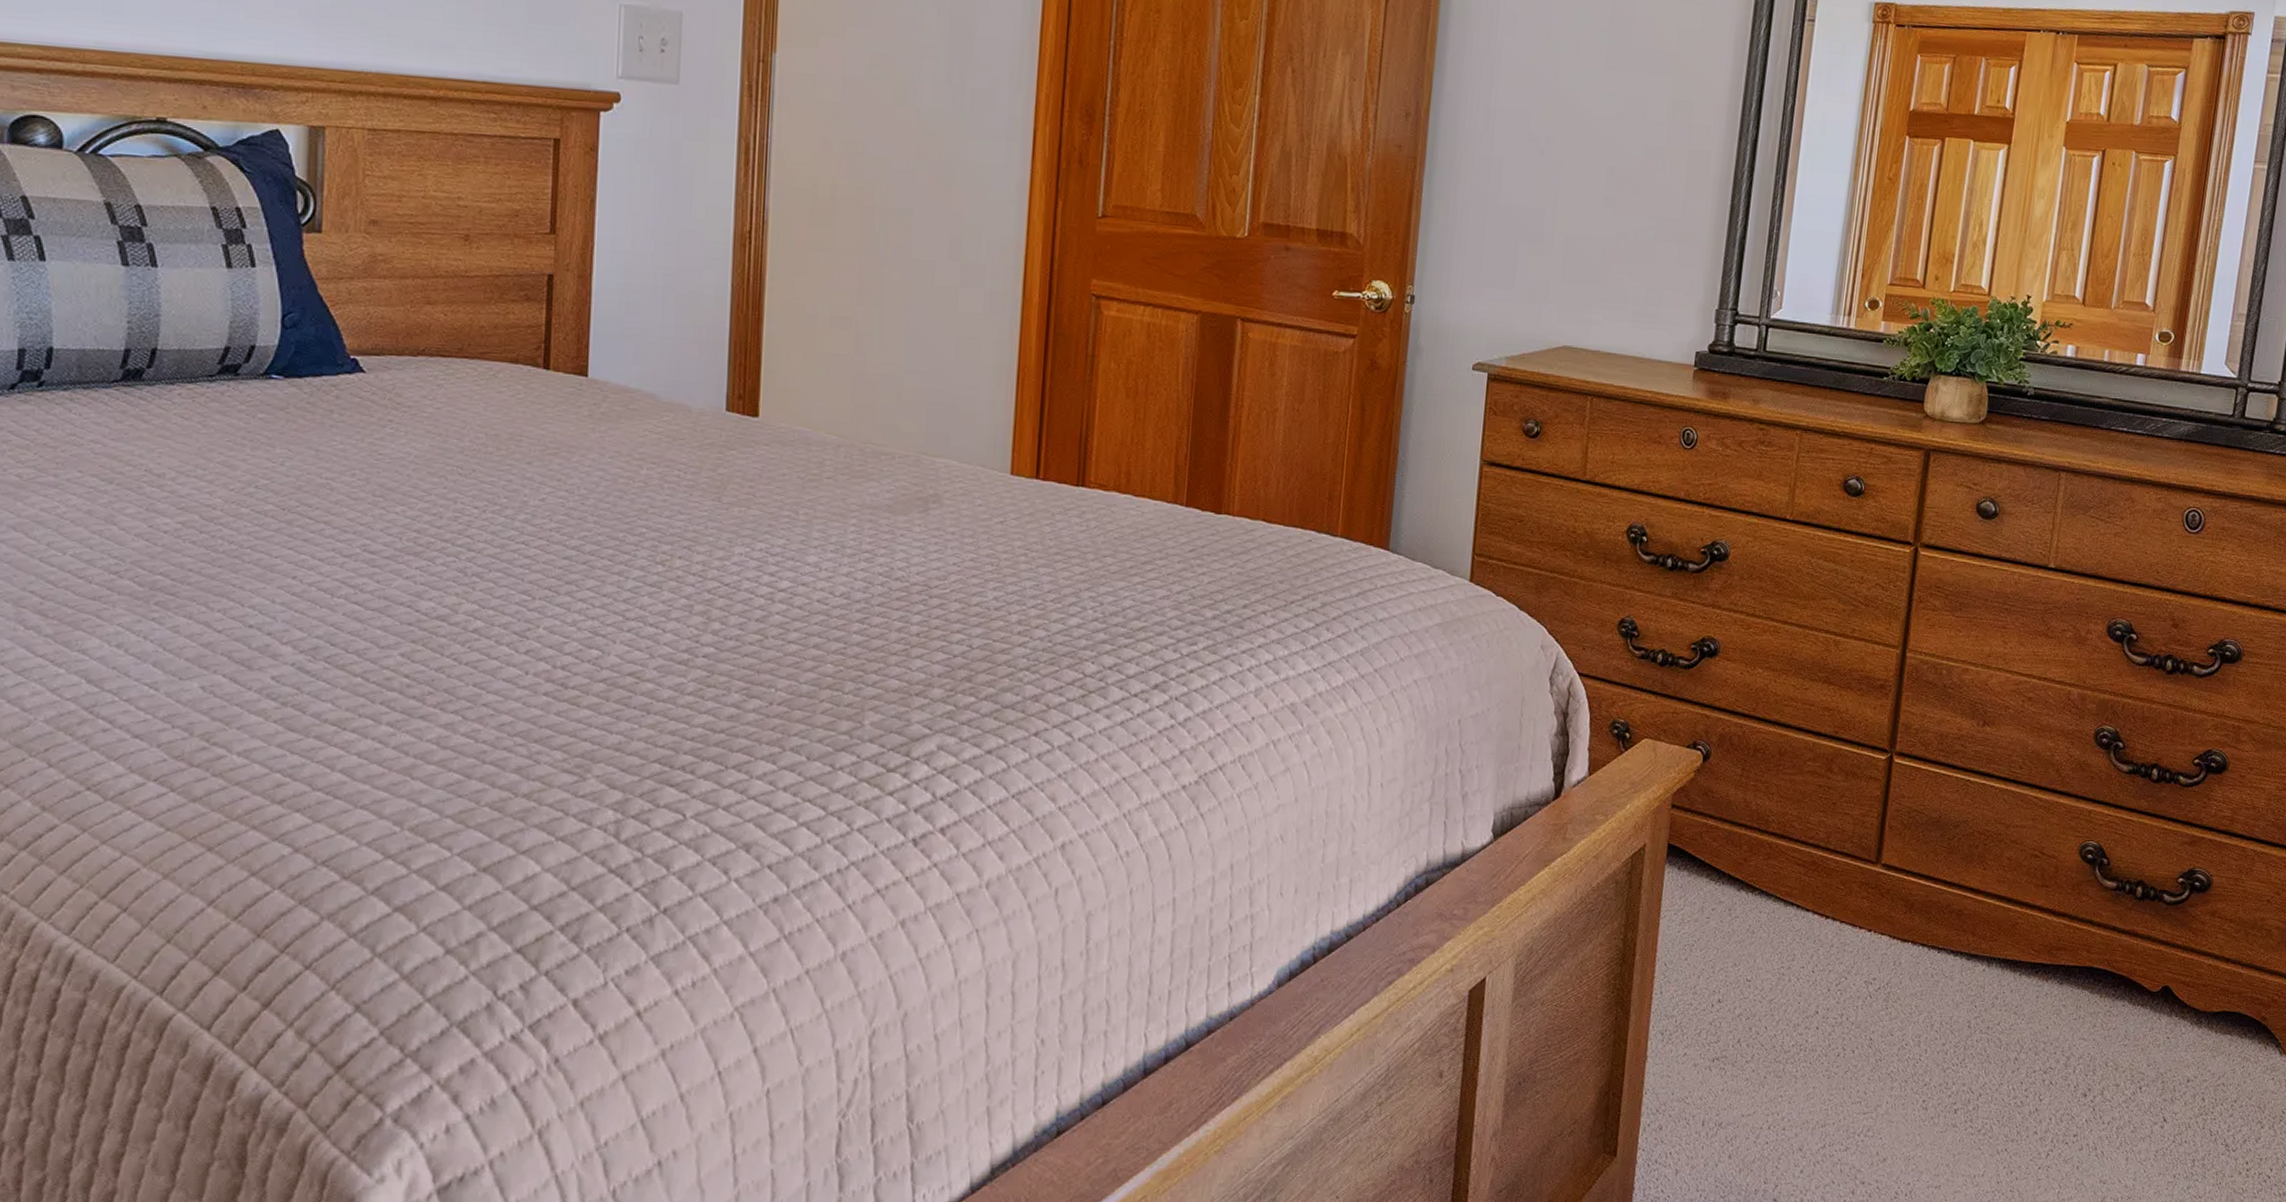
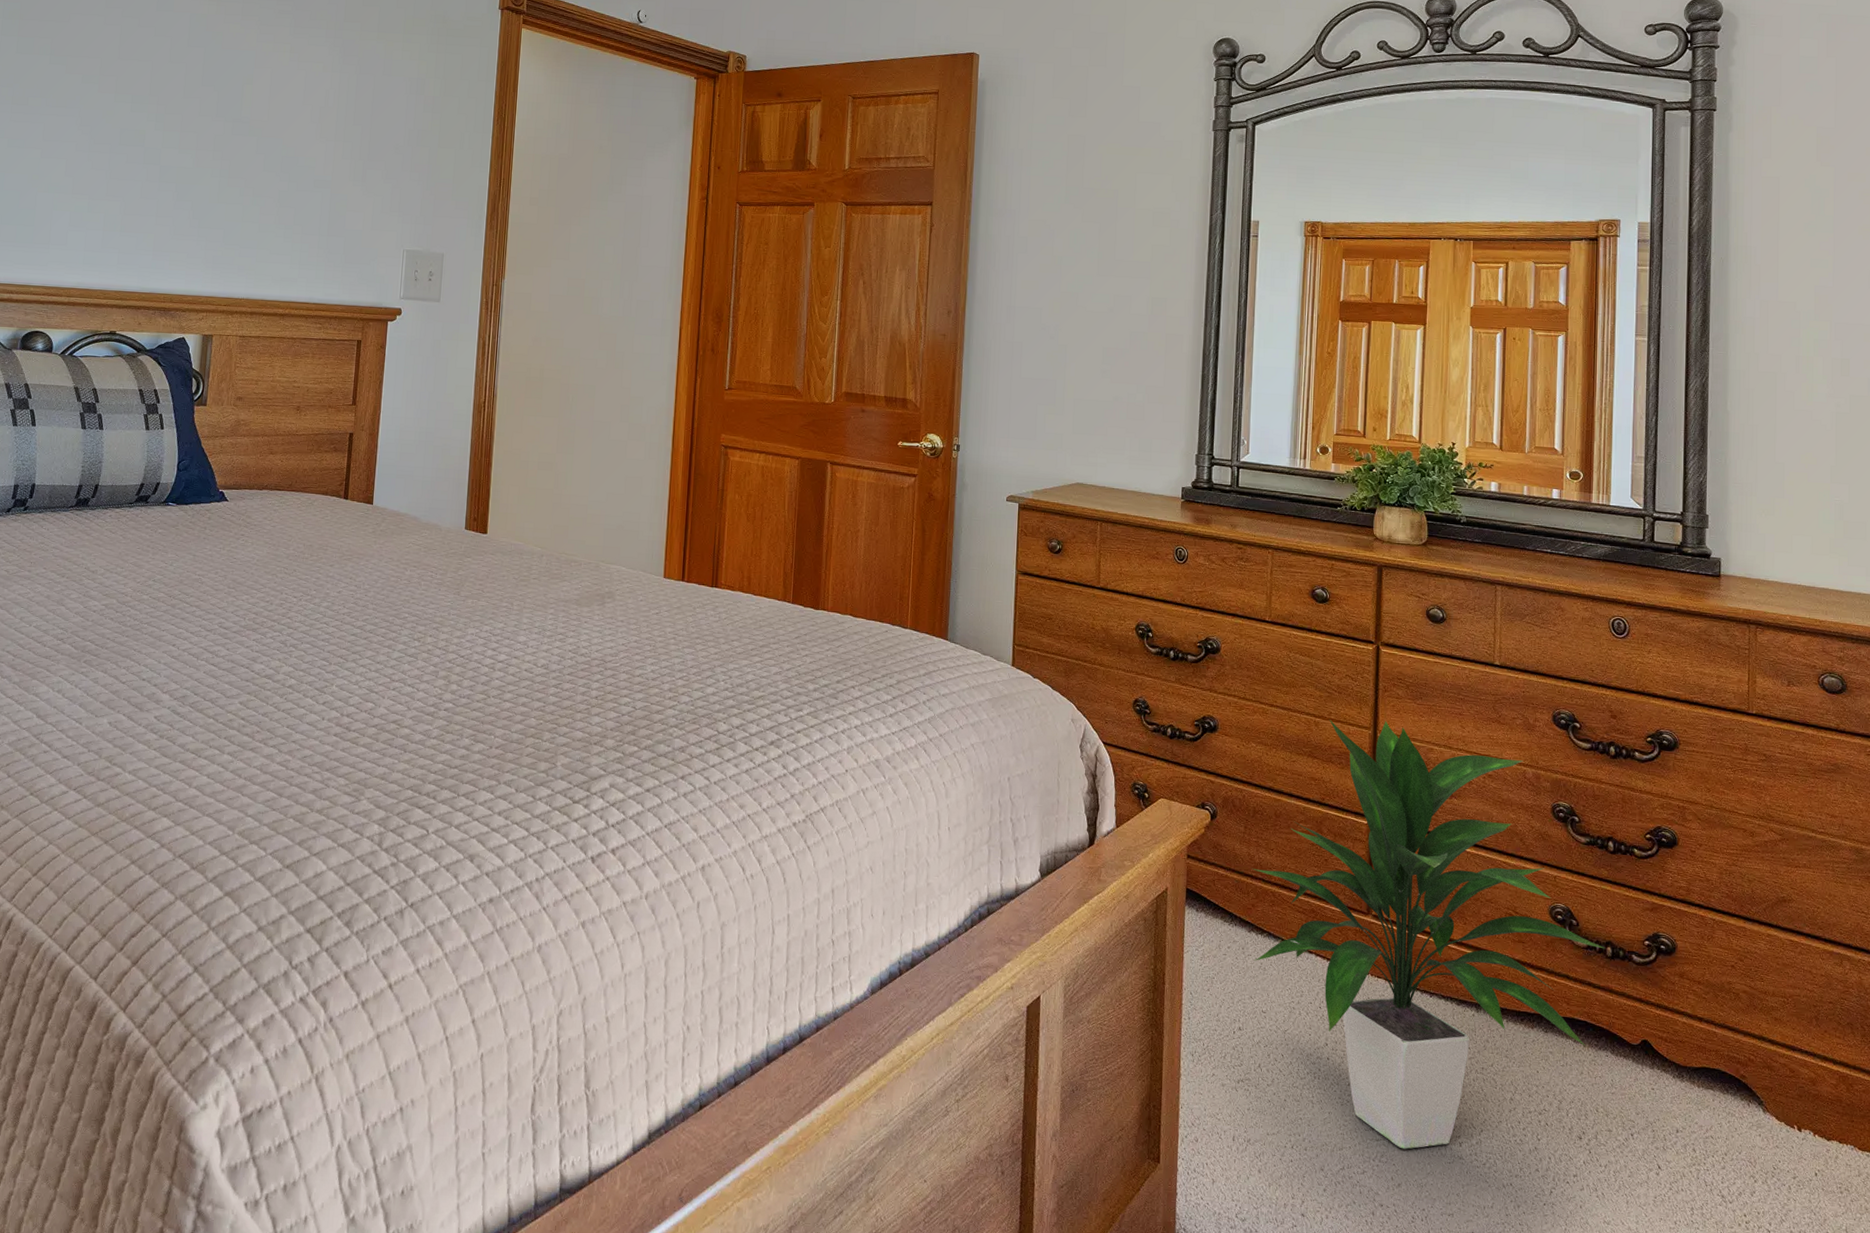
indoor plant: none [1741,638,2135,1121] -> present [1252,719,1605,1150]

